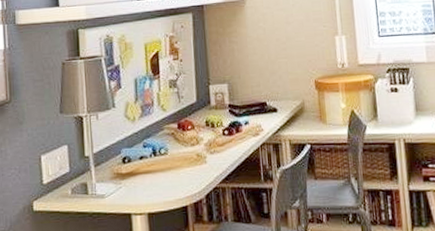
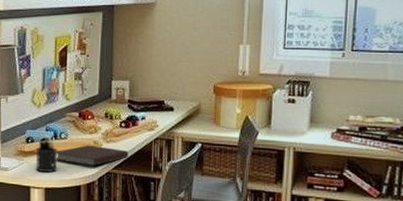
pen holder: none [134,157,160,195] -> present [35,138,58,172]
notebook: none [156,158,236,182] -> present [56,145,129,166]

